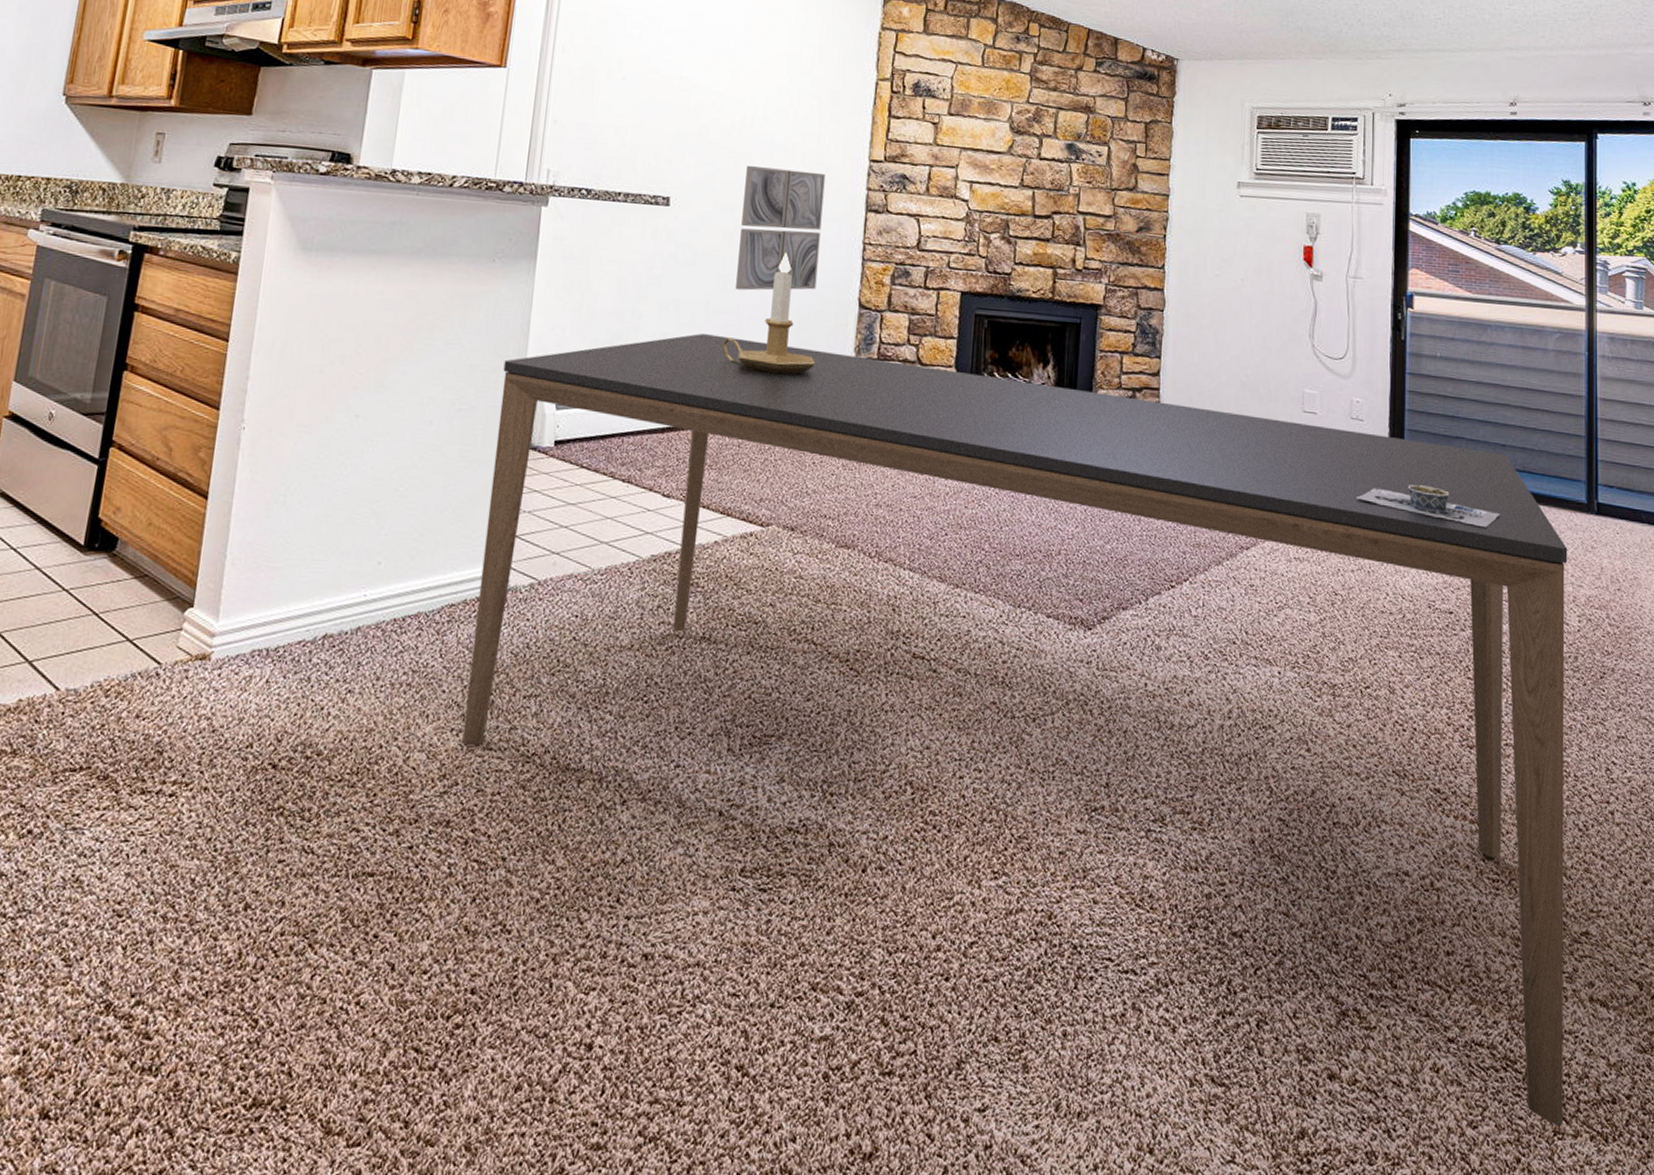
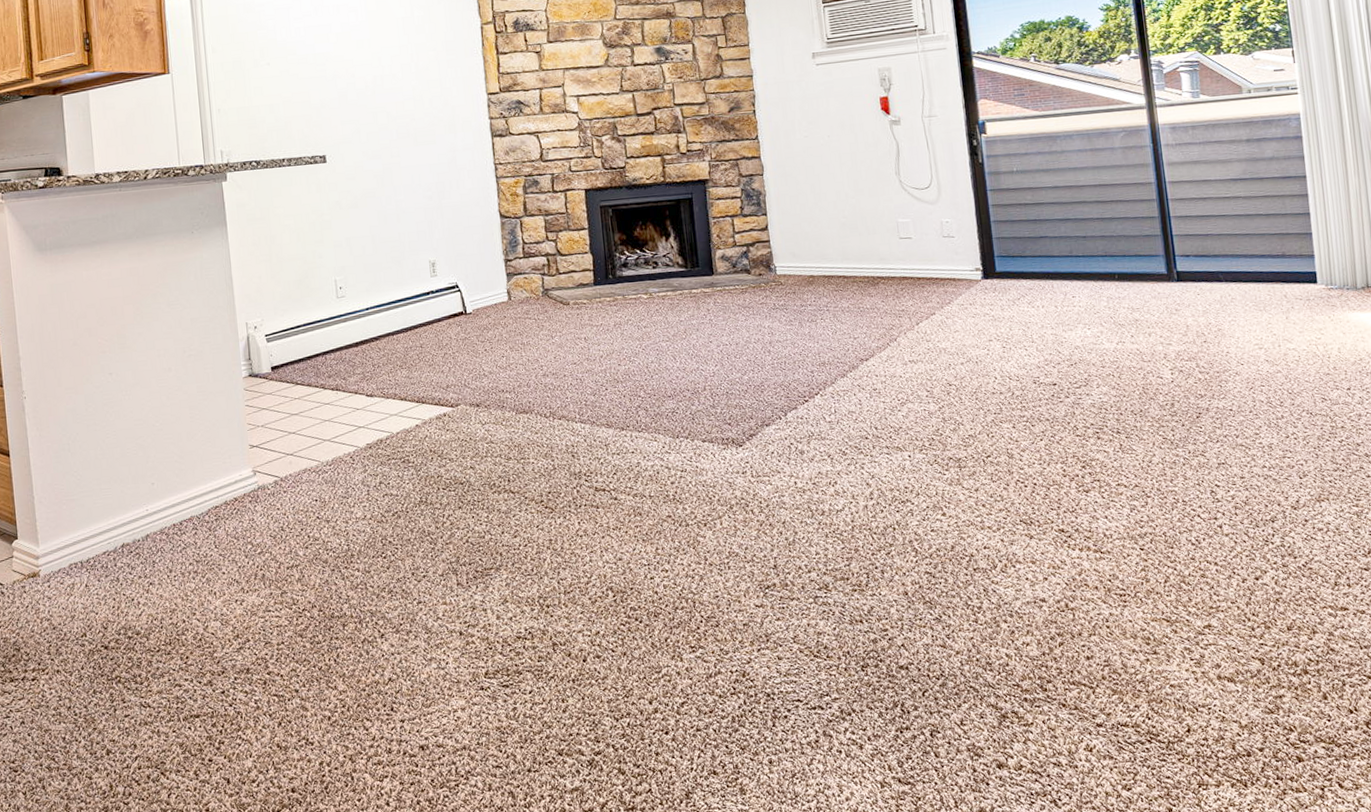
dining table: present [462,333,1568,1126] -> none [218,244,1206,780]
candlestick: present [722,253,815,374] -> none [392,183,472,284]
wall art: present [736,165,825,291] -> none [385,112,461,221]
decorative bowl: present [1357,485,1501,528] -> none [957,282,1089,309]

